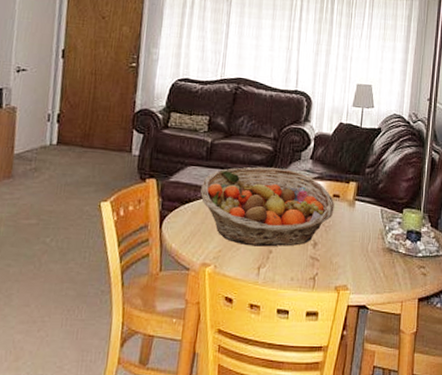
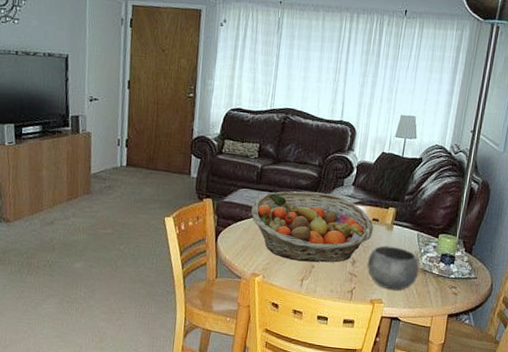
bowl: none [329,224,385,274] -> present [367,245,420,291]

